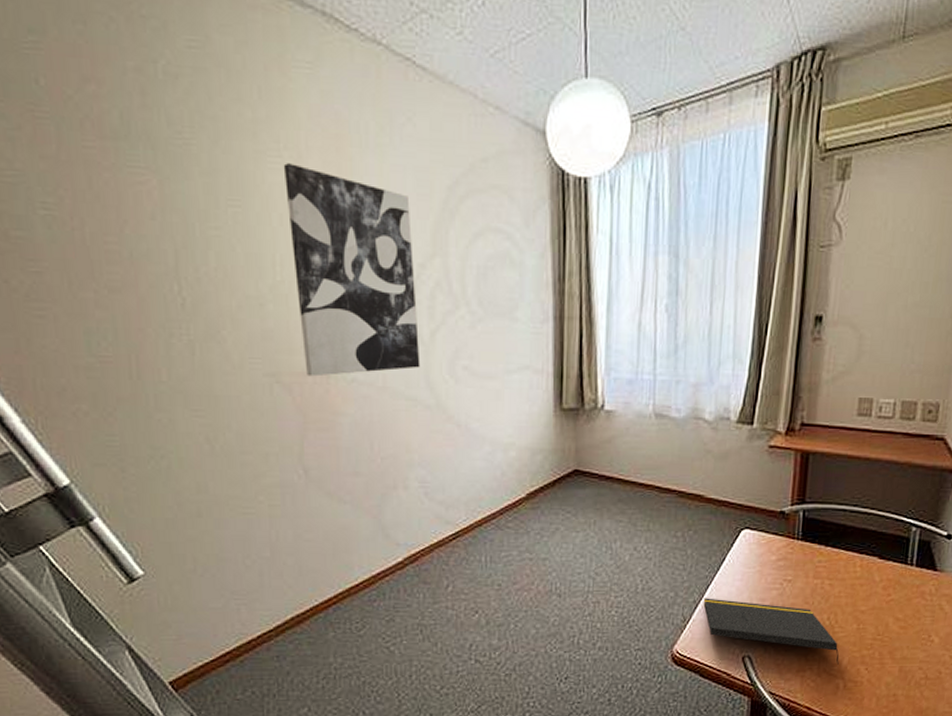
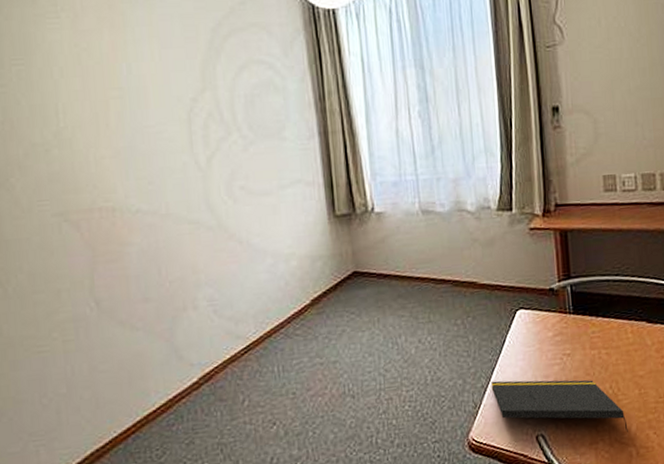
wall art: present [283,163,420,377] -> none [61,22,200,212]

